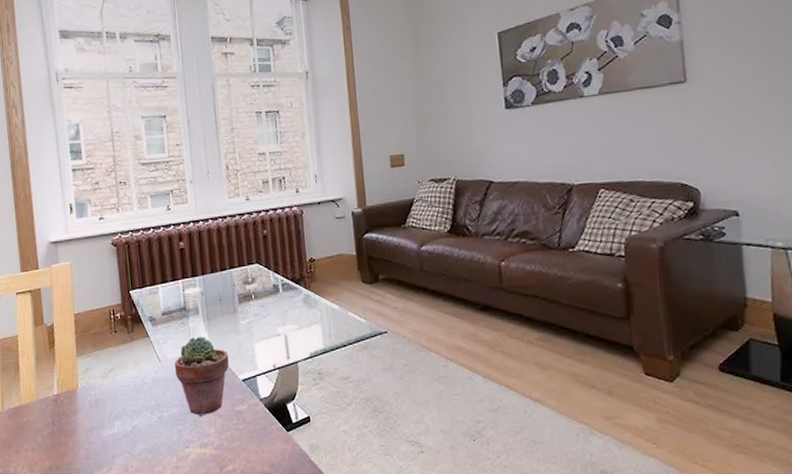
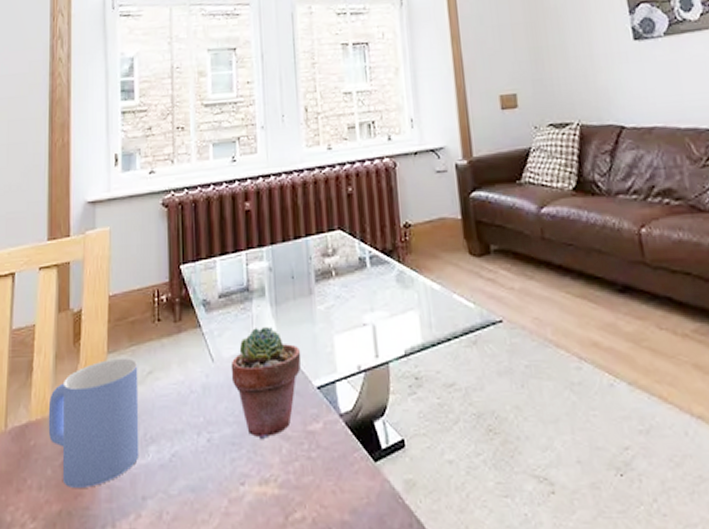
mug: none [34,359,108,450] -> present [48,358,139,488]

